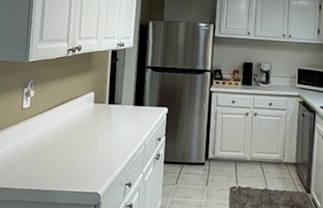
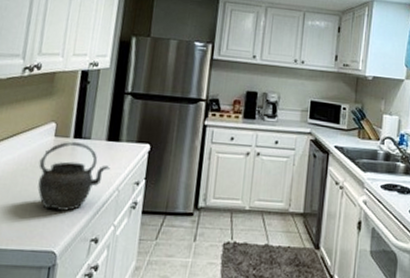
kettle: none [83,106,137,161] -> present [37,141,110,211]

